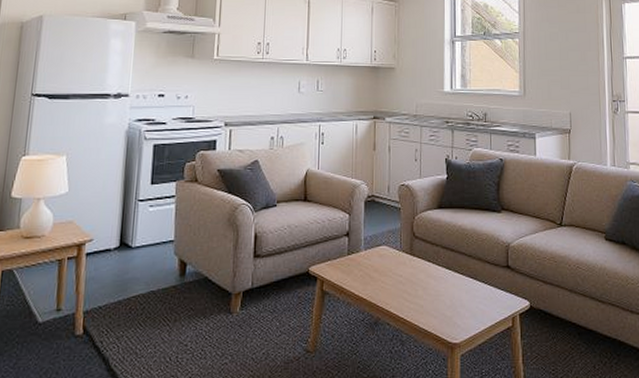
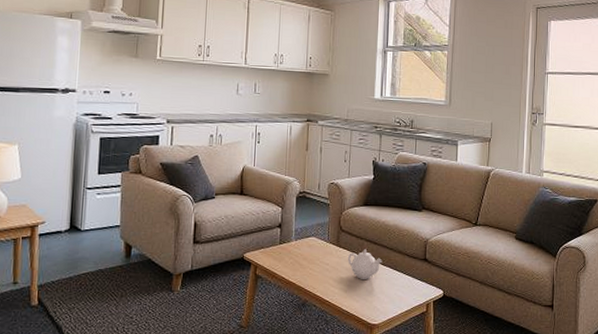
teapot: none [422,257,461,292] -> present [347,249,383,279]

